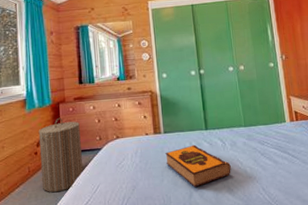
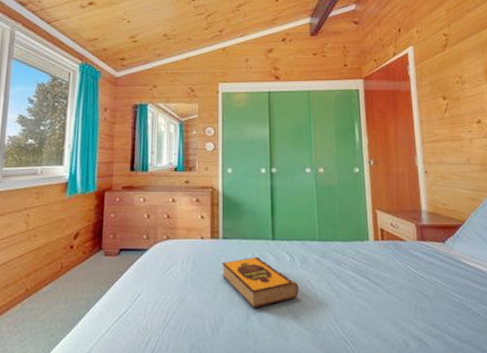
laundry hamper: present [38,117,83,193] -> none [74,207,126,296]

